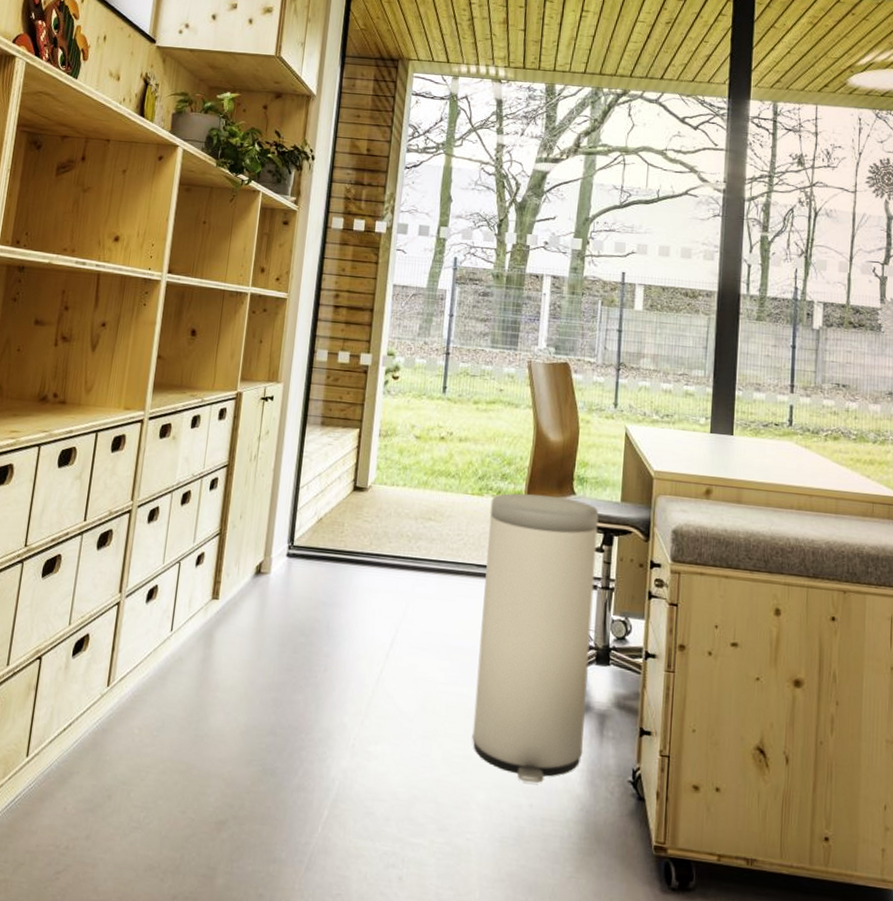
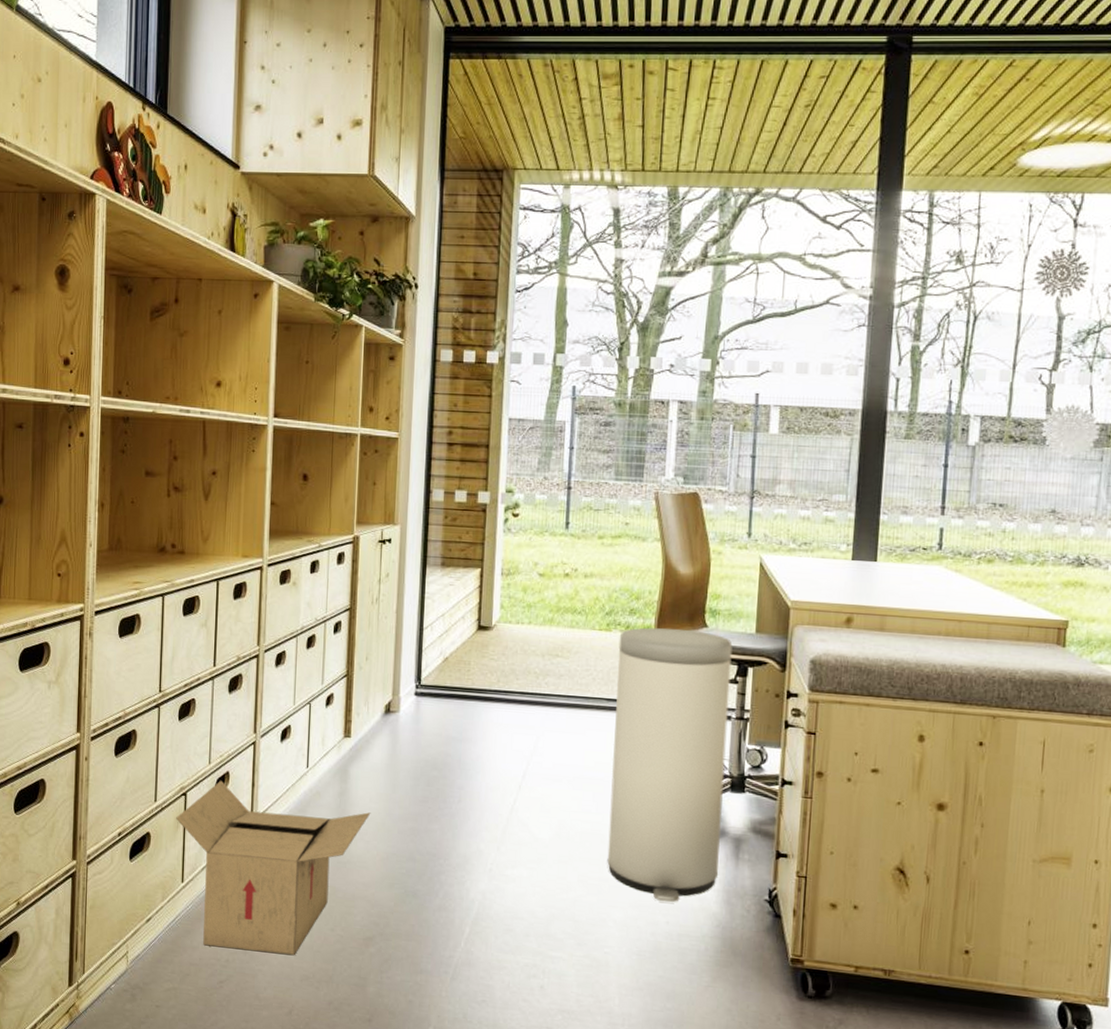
cardboard box: none [27,643,234,842] -> present [176,780,371,956]

